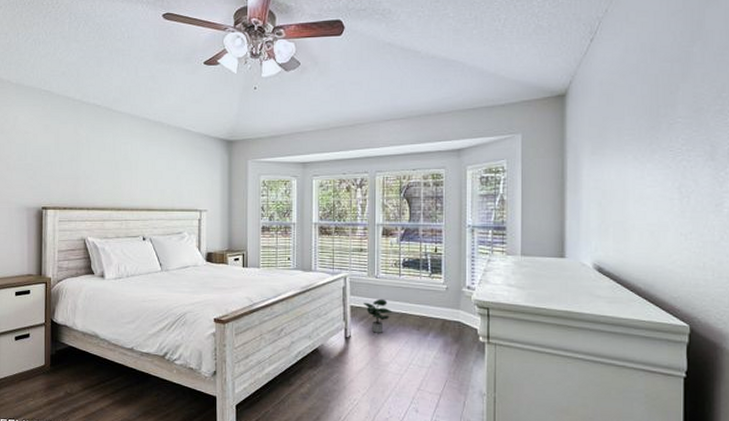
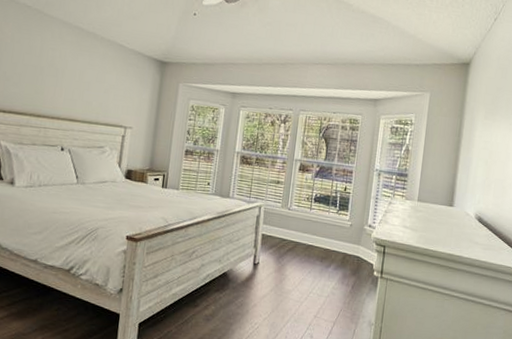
potted plant: present [364,298,393,333] -> none [274,229,300,262]

